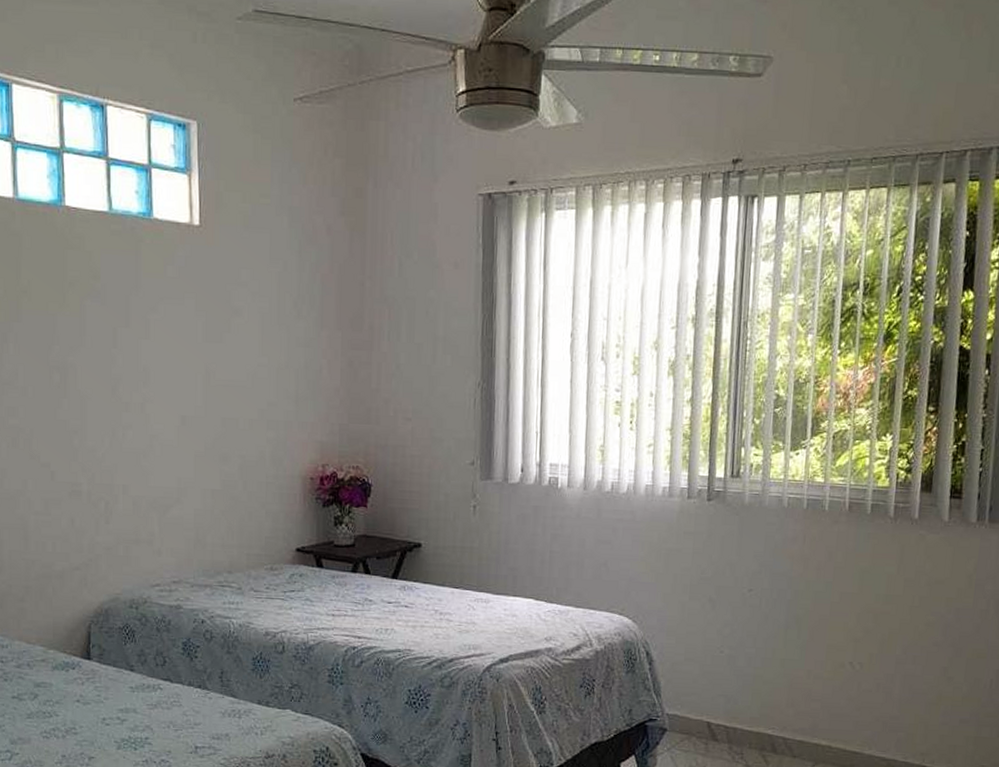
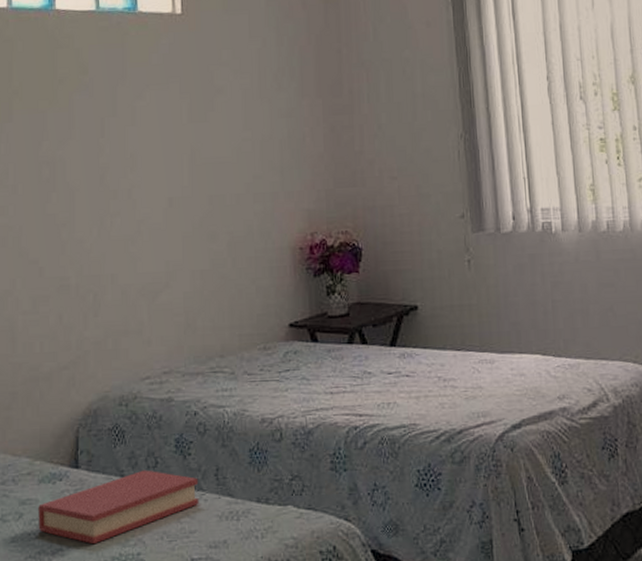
hardback book: none [52,667,204,727] -> present [38,470,199,545]

